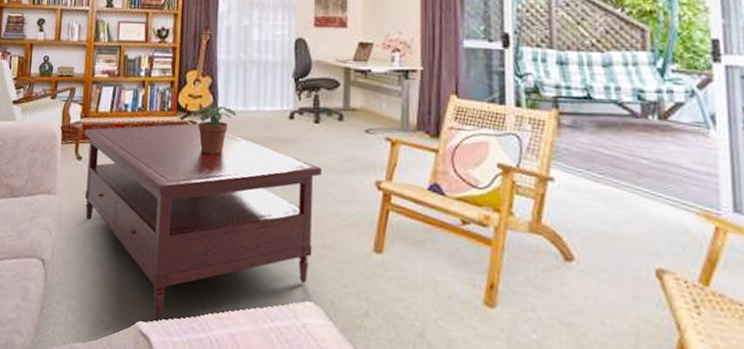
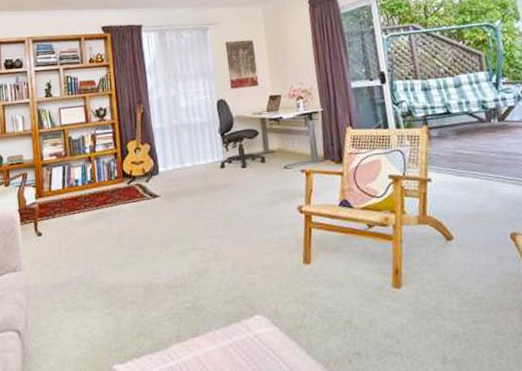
coffee table: present [84,123,321,320] -> none [41,185,255,360]
potted plant: present [193,105,237,155] -> none [138,167,176,210]

